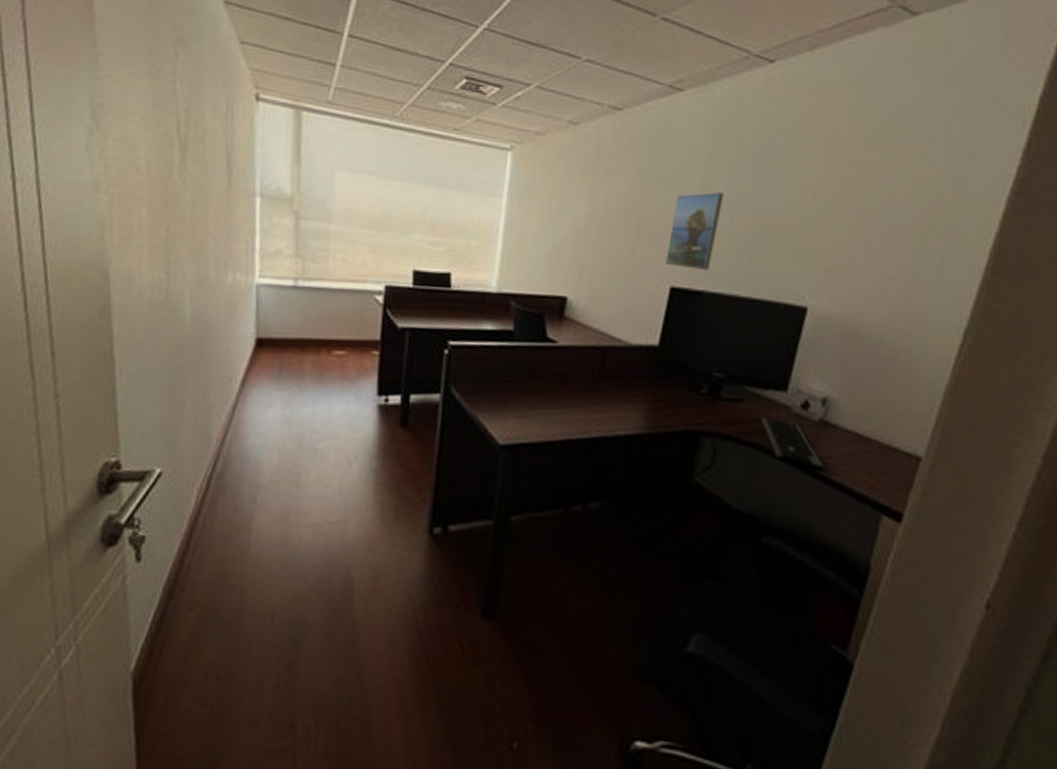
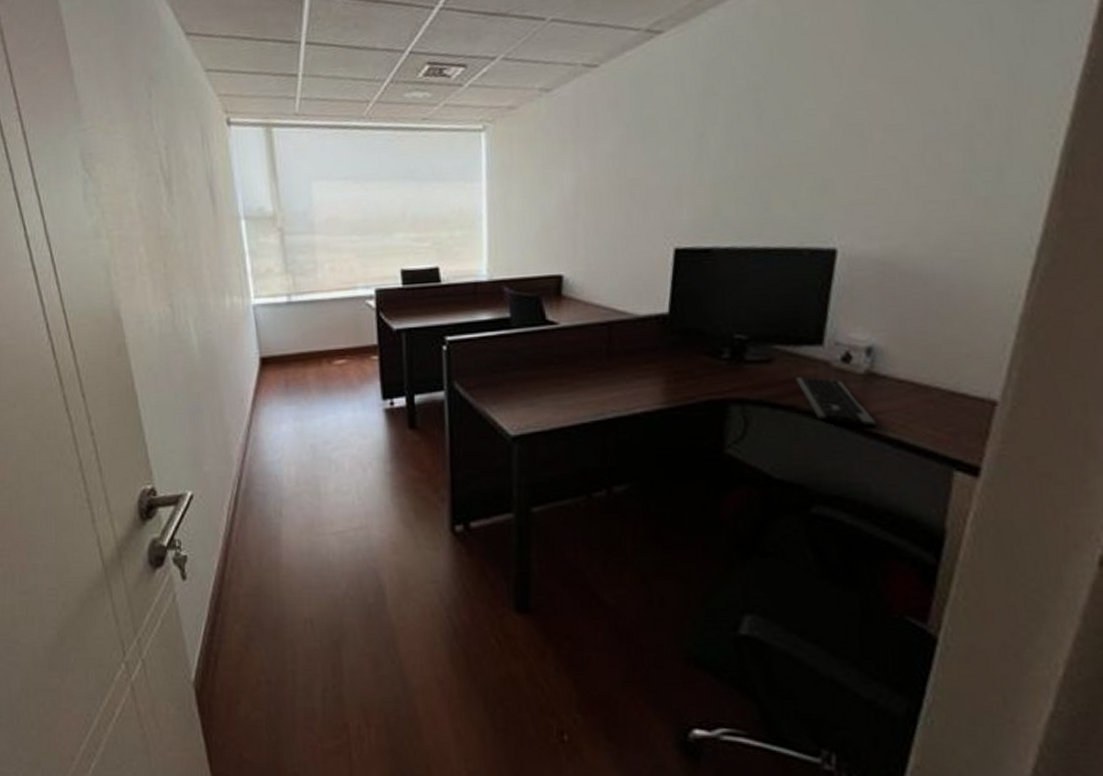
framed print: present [666,191,724,270] -> none [665,136,724,226]

